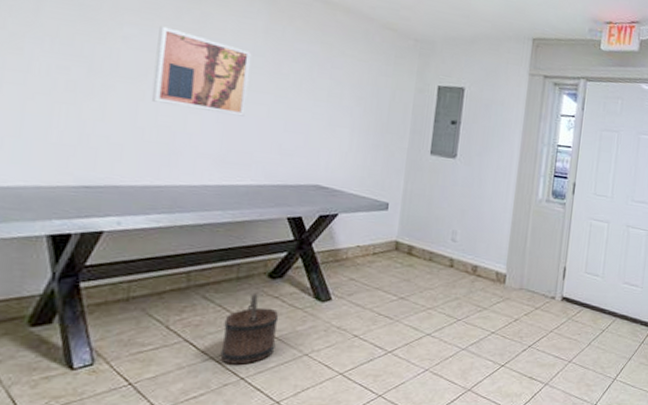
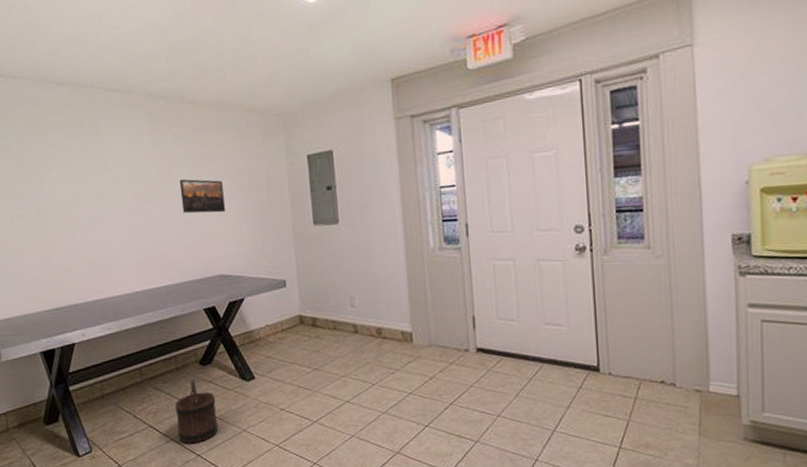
wall art: present [151,26,252,117] -> none [75,162,152,229]
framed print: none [286,76,341,122] -> present [179,179,226,214]

